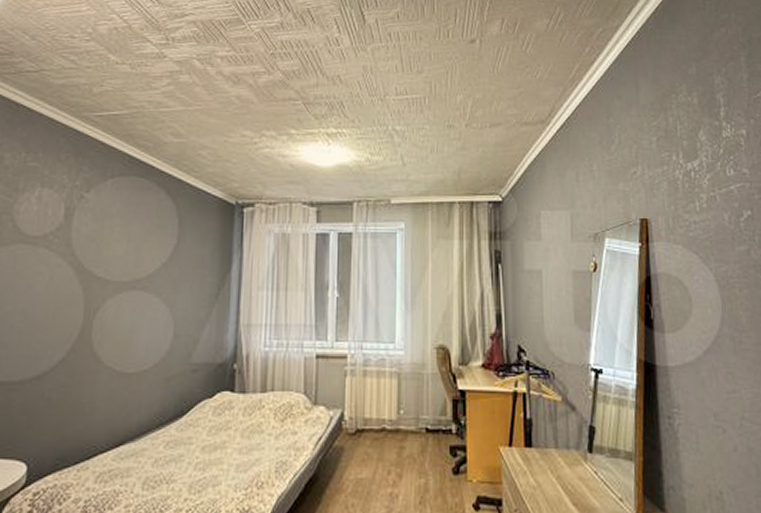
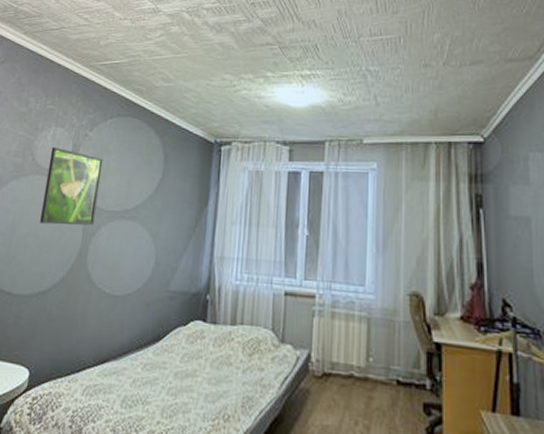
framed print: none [28,210,105,300] -> present [40,146,103,226]

